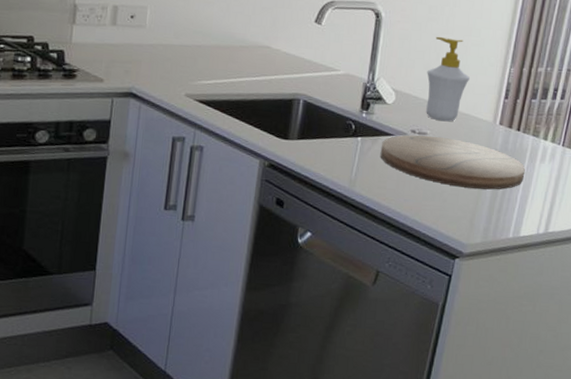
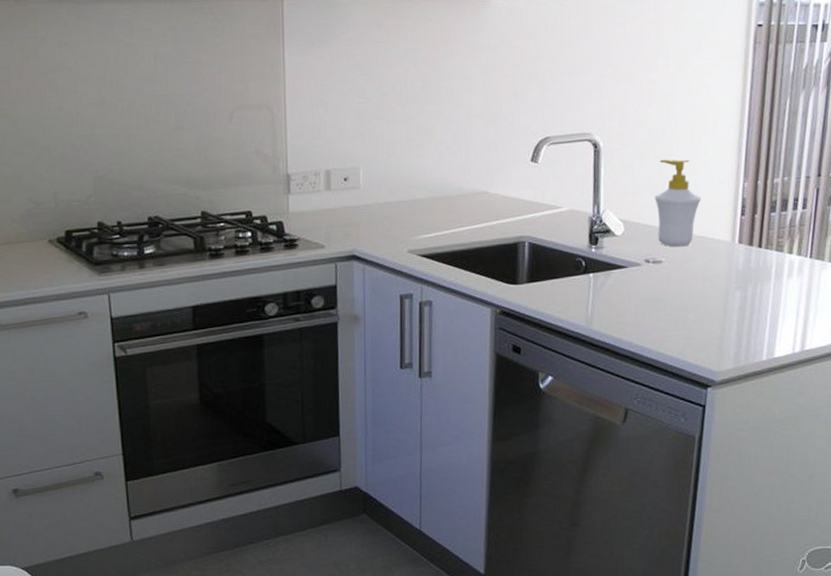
cutting board: present [380,135,525,190] -> none [615,264,772,313]

